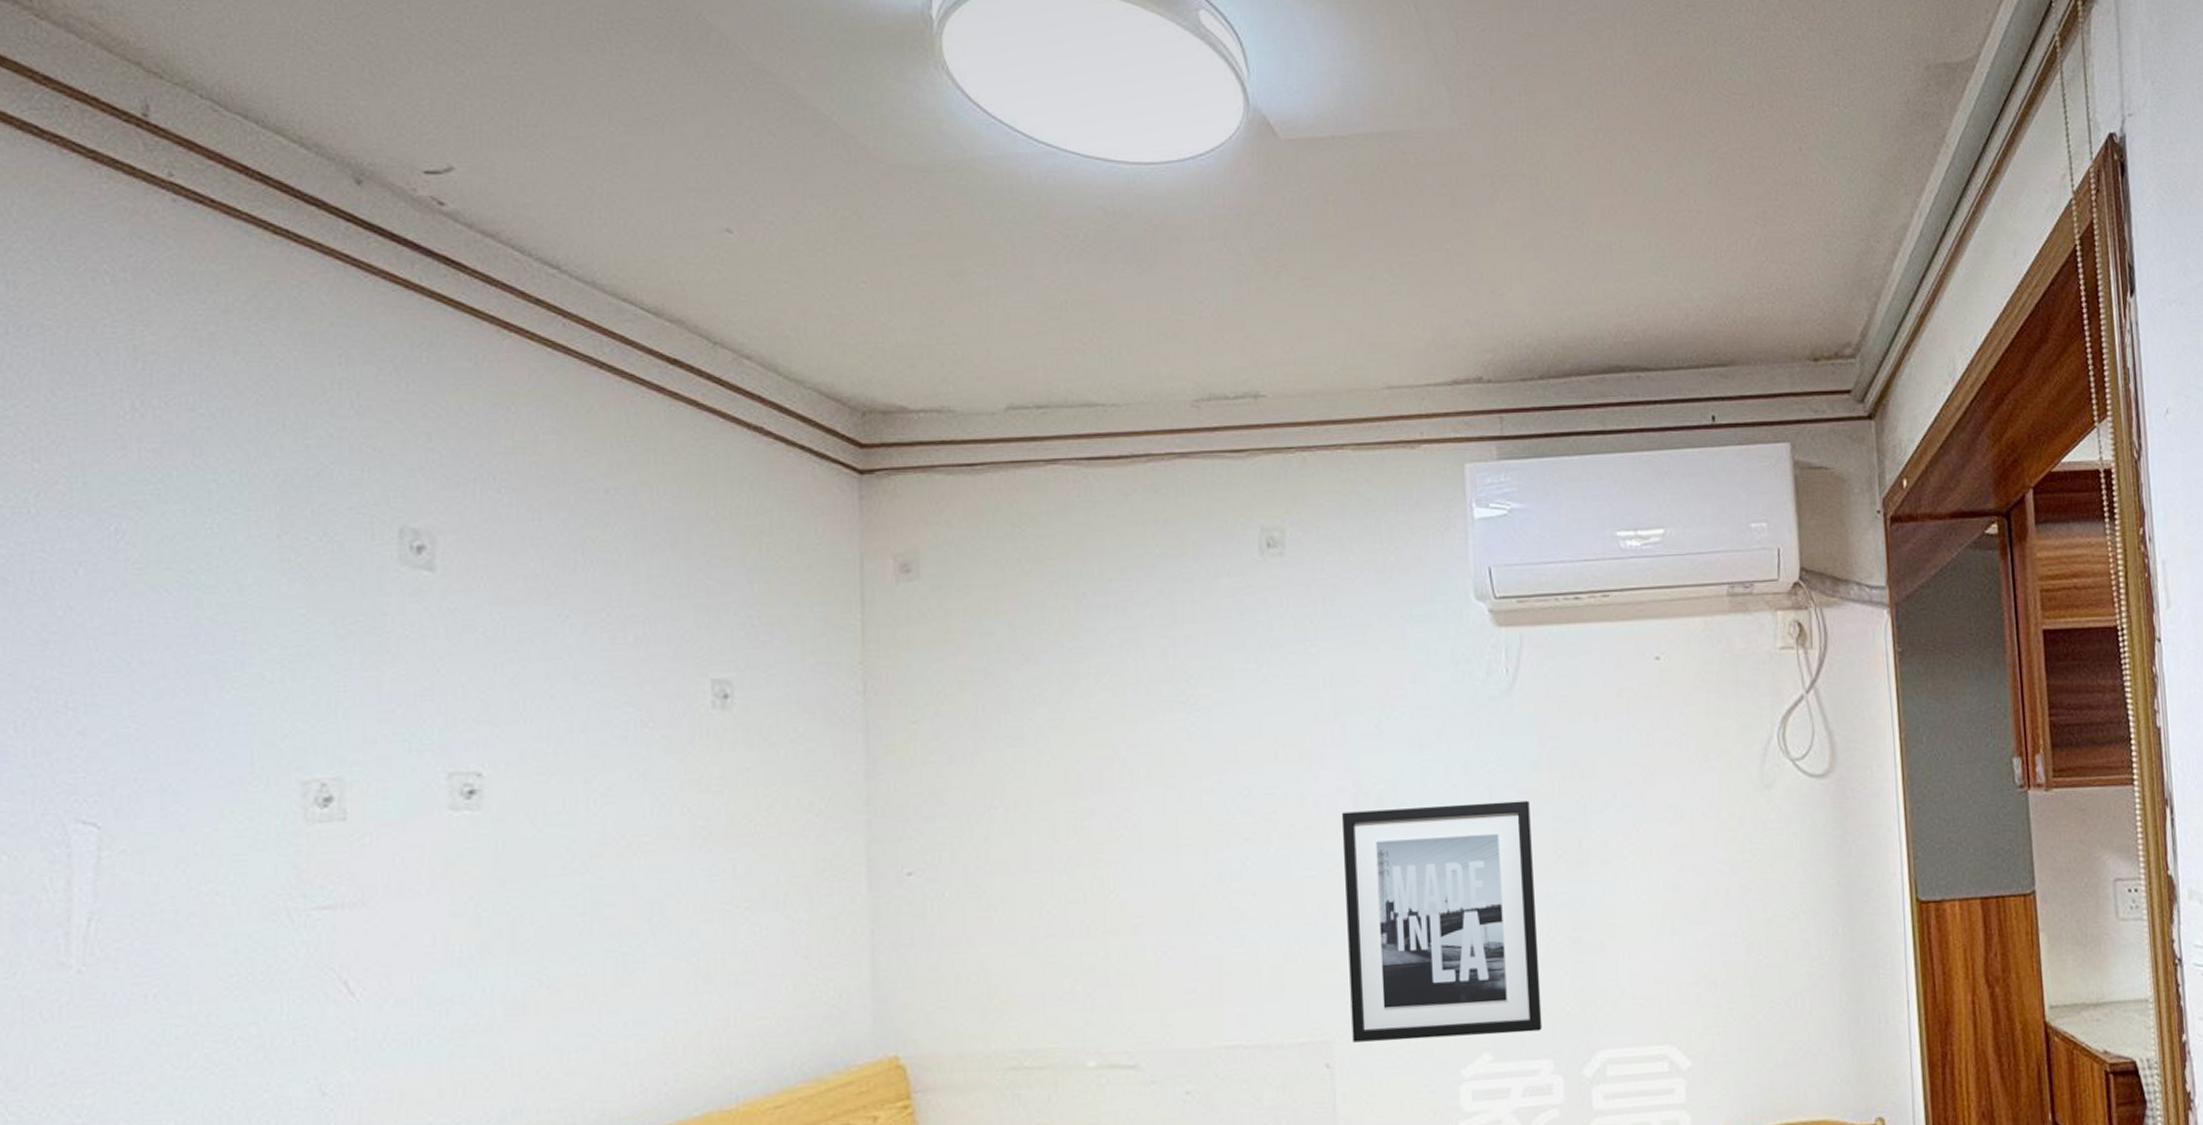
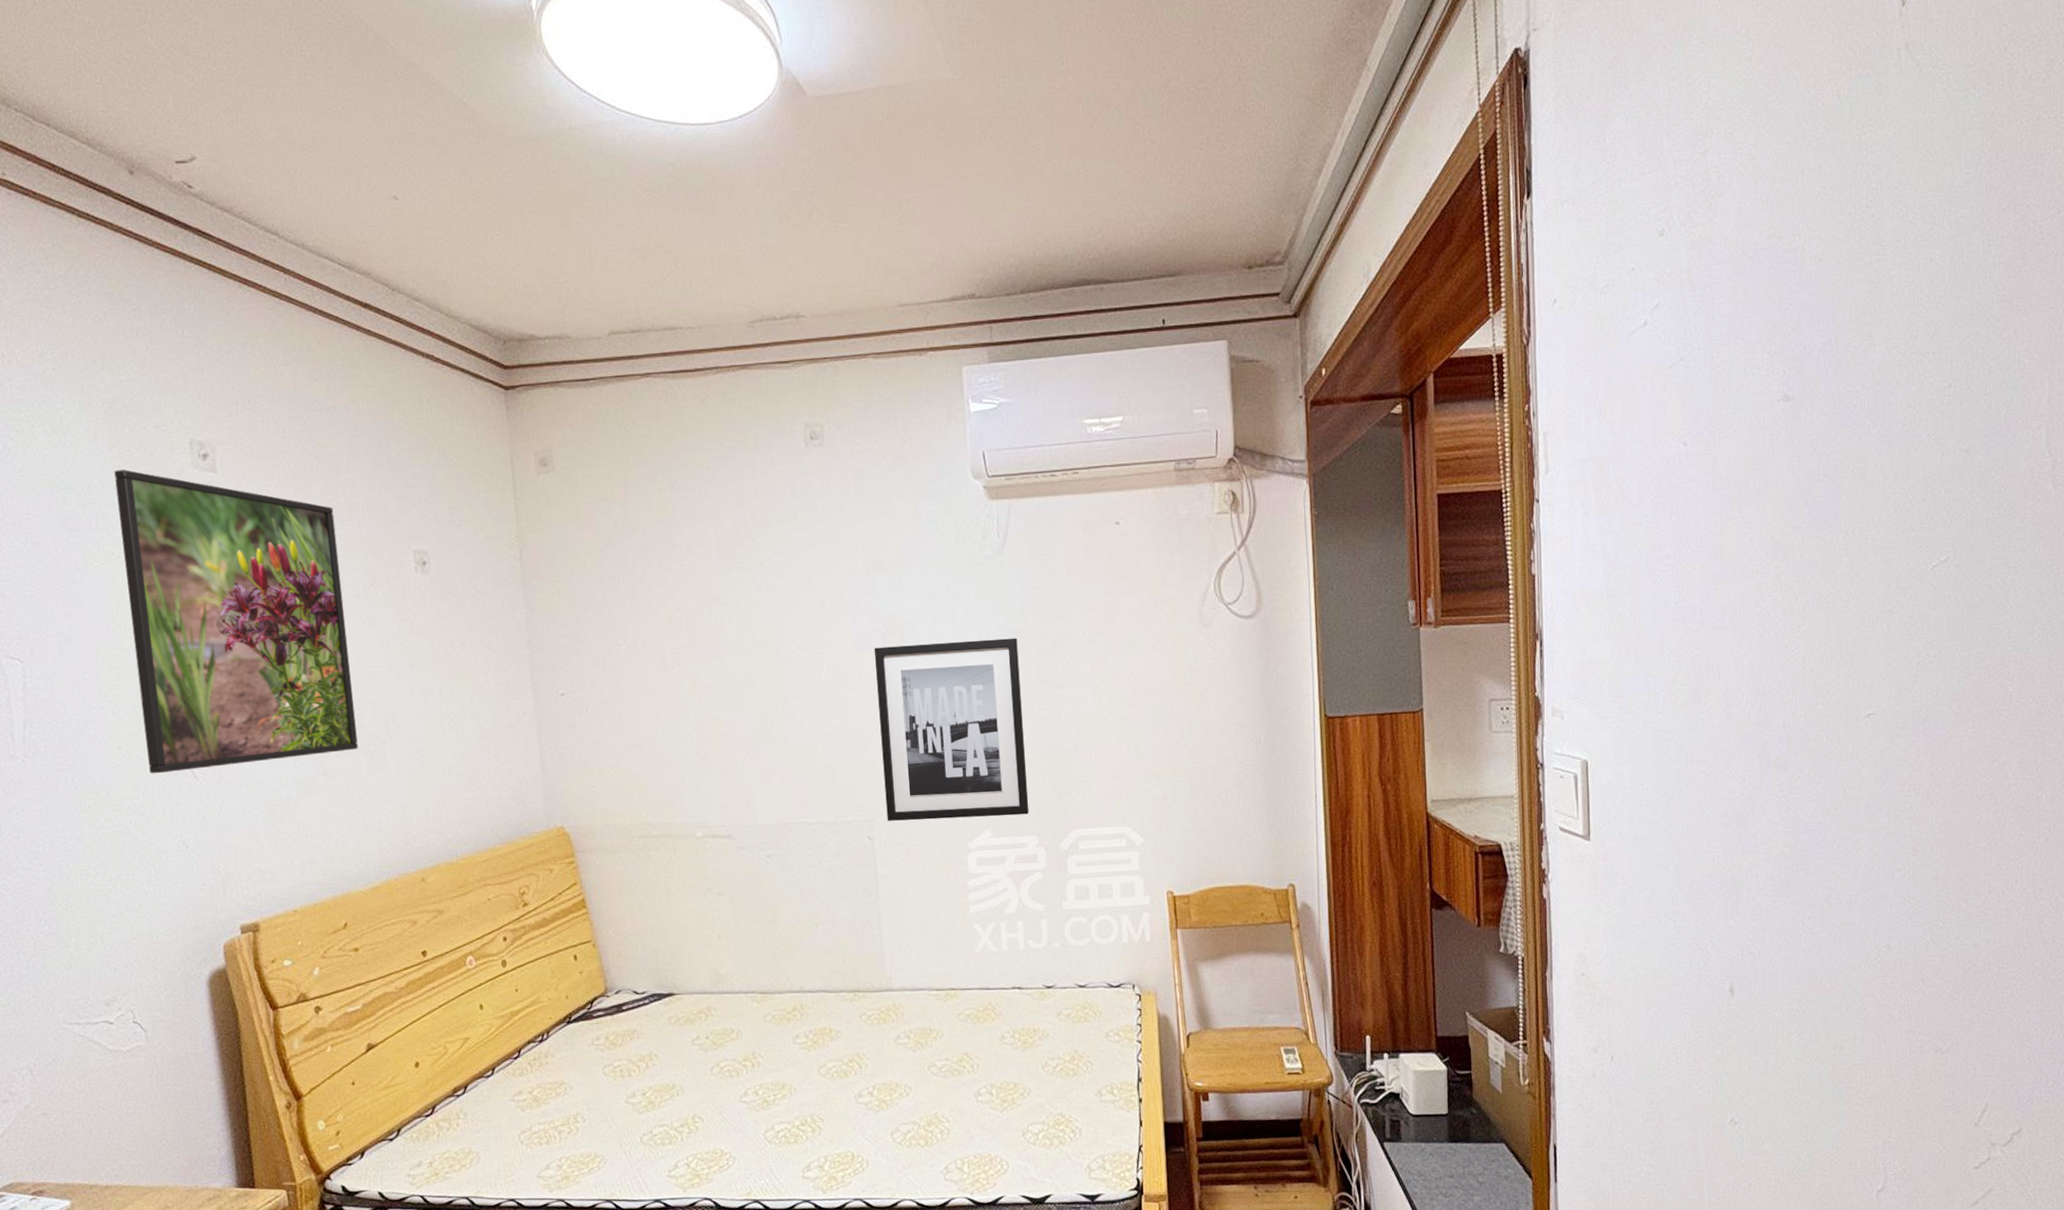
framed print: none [279,564,604,989] -> present [114,470,358,774]

